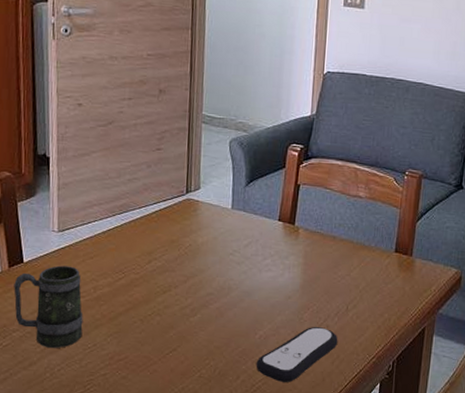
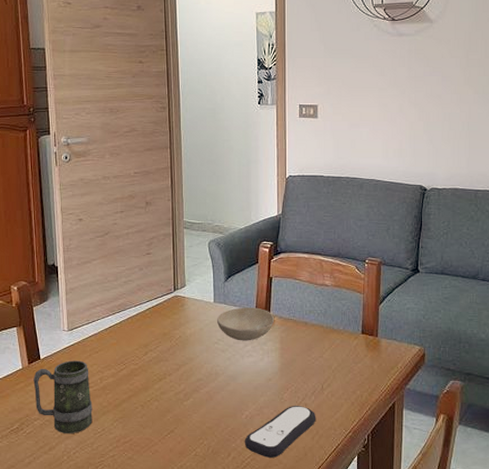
bowl: none [233,216,300,254] -> present [216,307,275,341]

